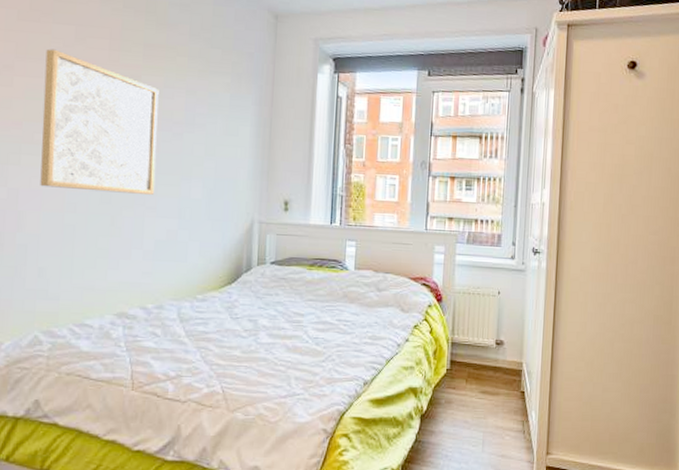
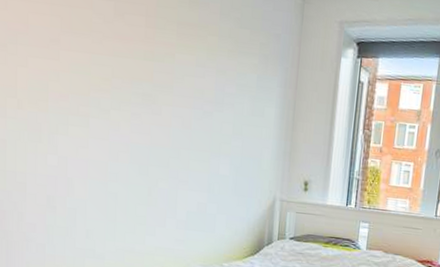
wall art: present [40,49,159,195] -> none [86,24,191,169]

